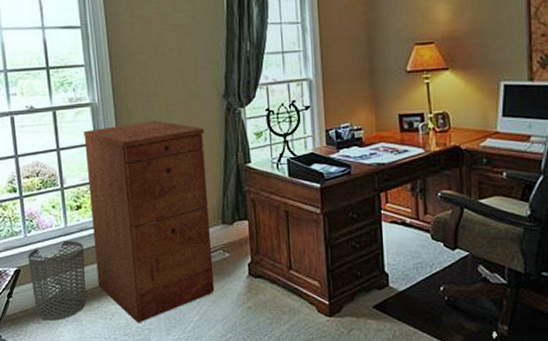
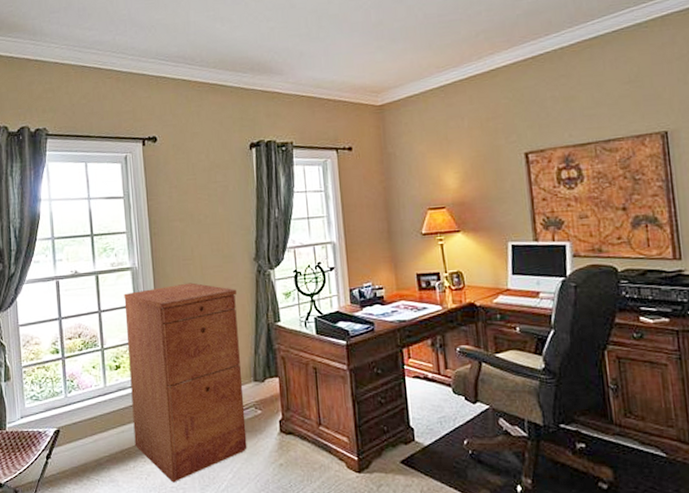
waste bin: present [28,240,87,321] -> none [67,400,123,482]

